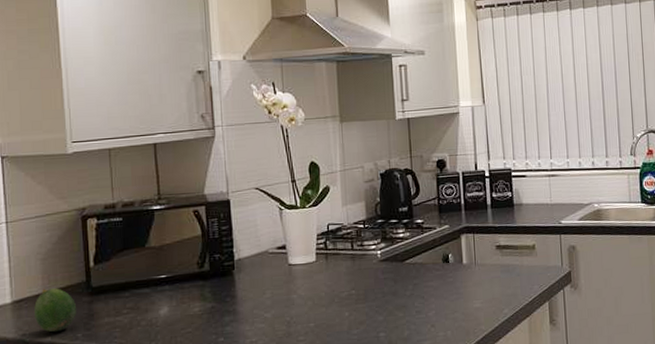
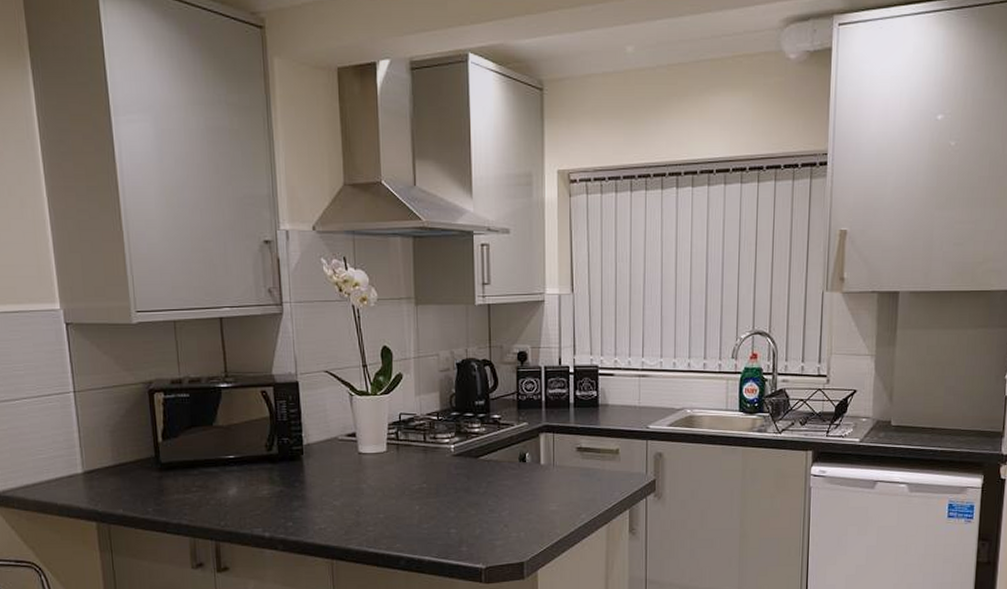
fruit: present [34,288,76,333] -> none [105,460,146,505]

